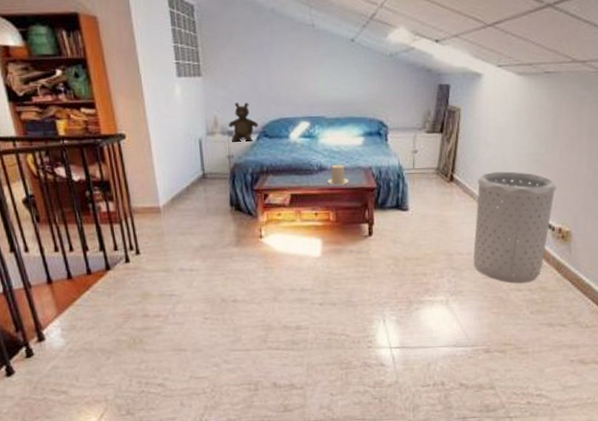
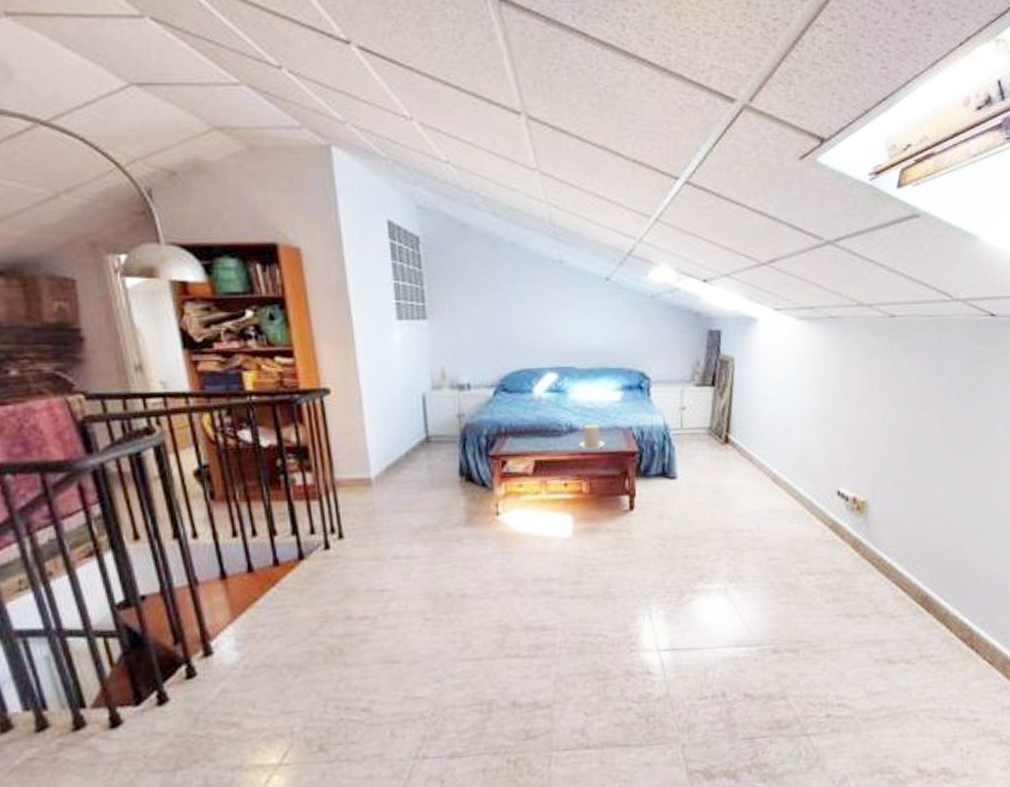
teddy bear: present [228,102,258,142] -> none [459,350,496,398]
laundry basket: present [473,171,558,283] -> none [754,431,849,566]

